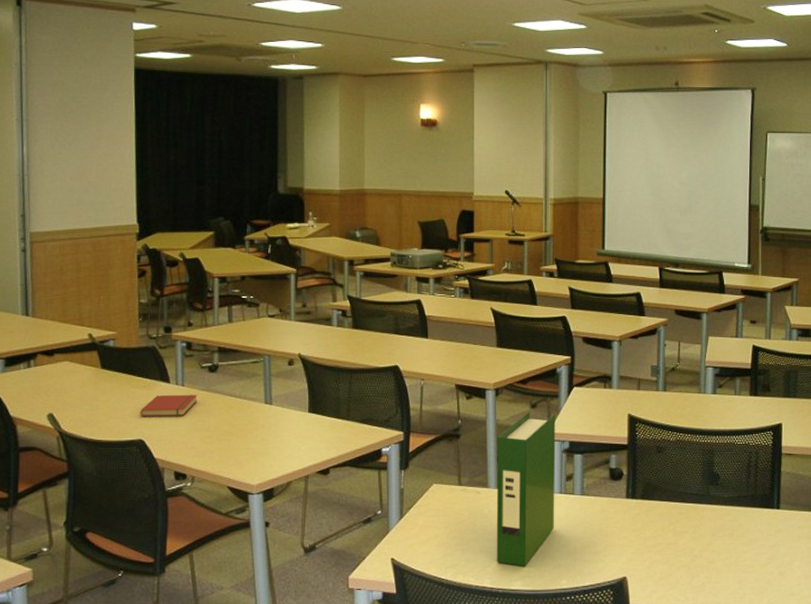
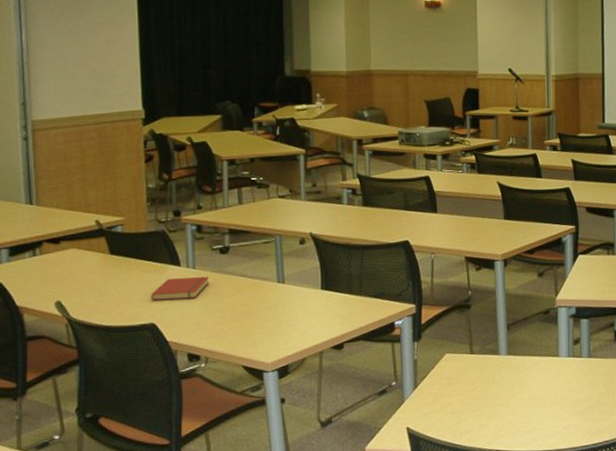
binder: present [496,411,556,566] -> none [507,280,564,429]

